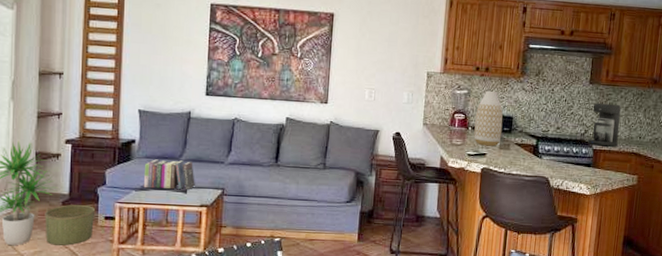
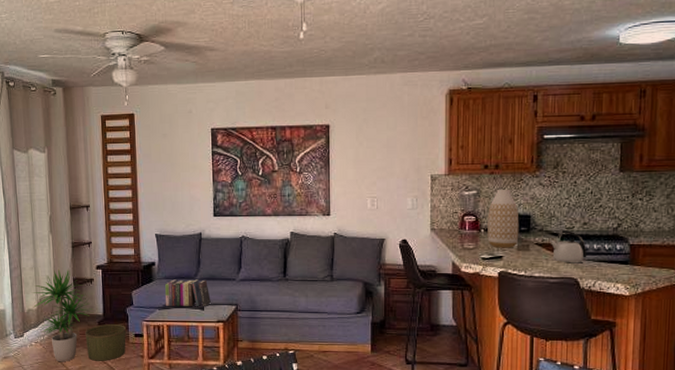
kettle: none [527,133,558,164] -> present [548,230,587,263]
coffee maker: present [588,102,621,147] -> none [622,192,662,240]

